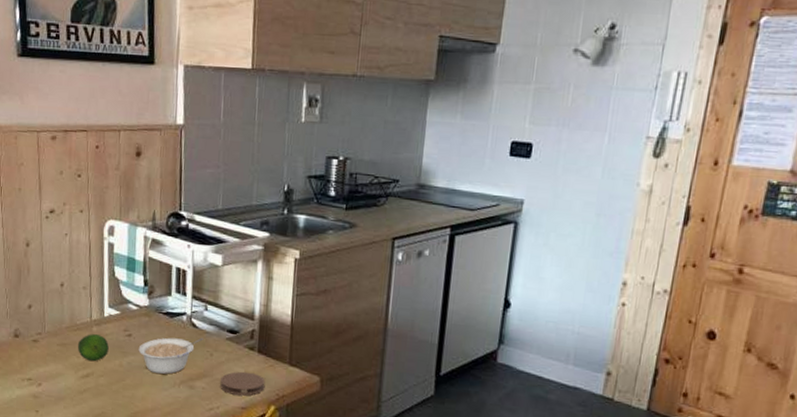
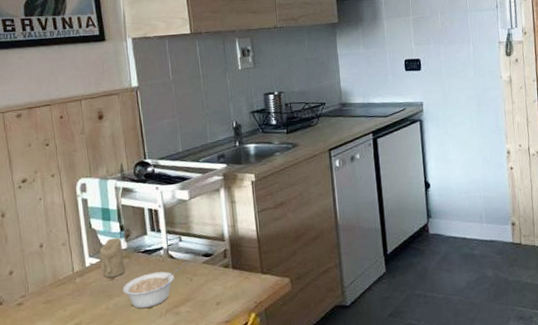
fruit: present [77,334,109,362] -> none [62,284,94,312]
candle: none [118,291,145,334] -> present [98,237,125,278]
coaster: present [220,371,266,396] -> none [203,287,244,312]

